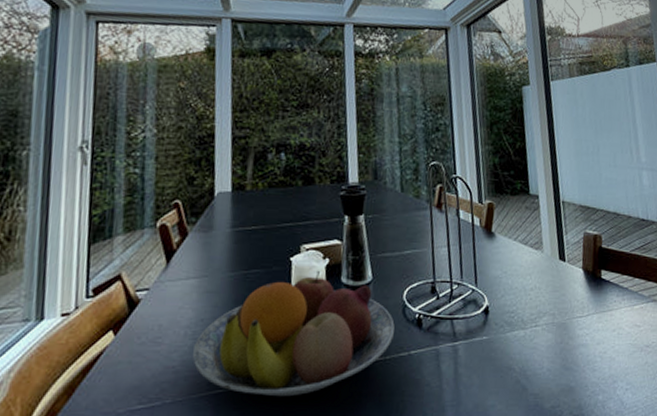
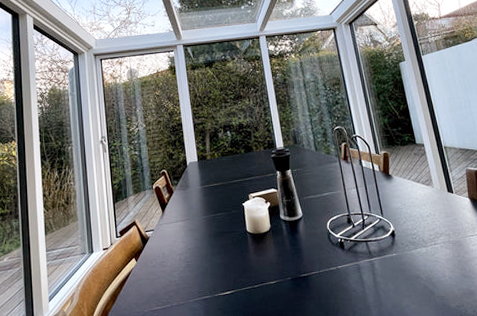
fruit bowl: present [193,270,395,397] -> none [187,211,324,301]

